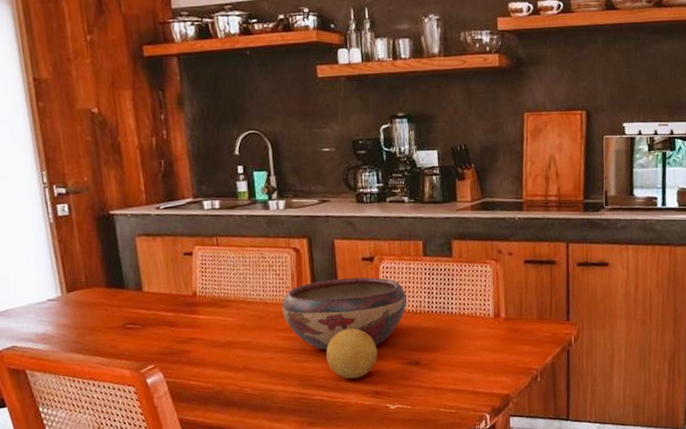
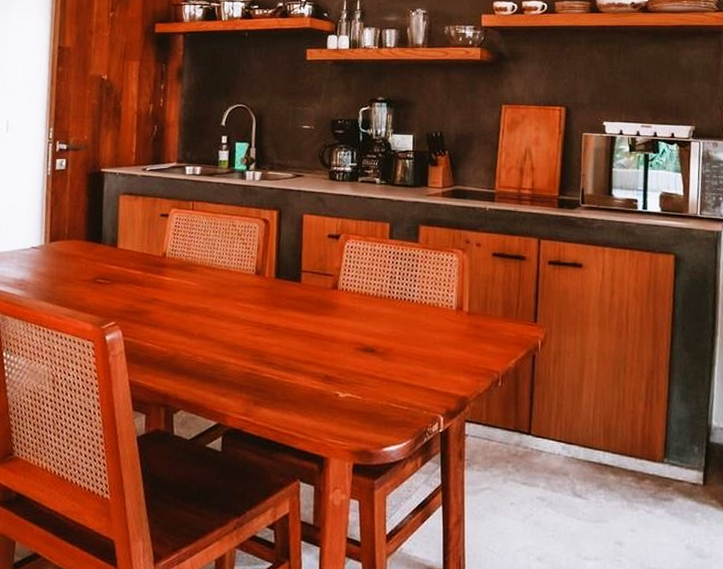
decorative bowl: present [282,277,407,351] -> none [244,253,369,327]
fruit: present [325,328,378,379] -> none [281,305,333,360]

